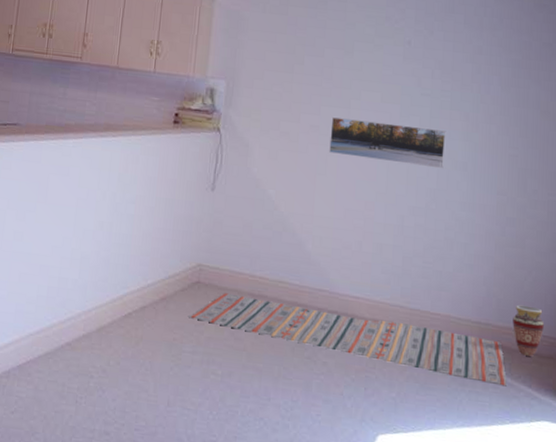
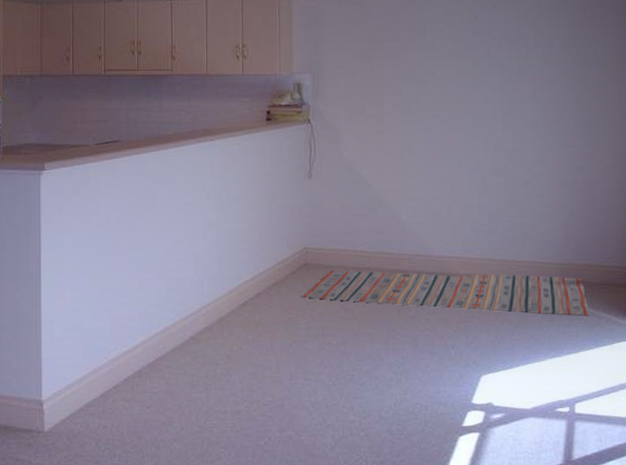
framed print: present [329,117,446,169] -> none [412,94,517,130]
vase: present [512,305,544,356] -> none [590,242,617,287]

